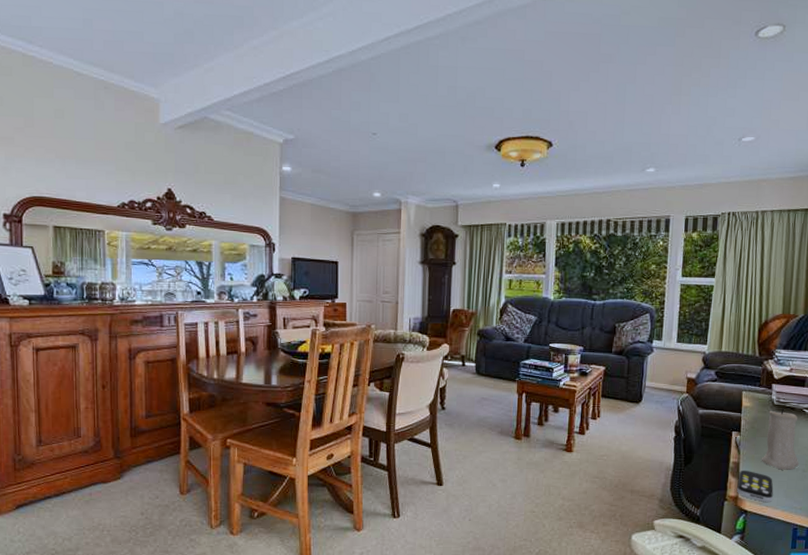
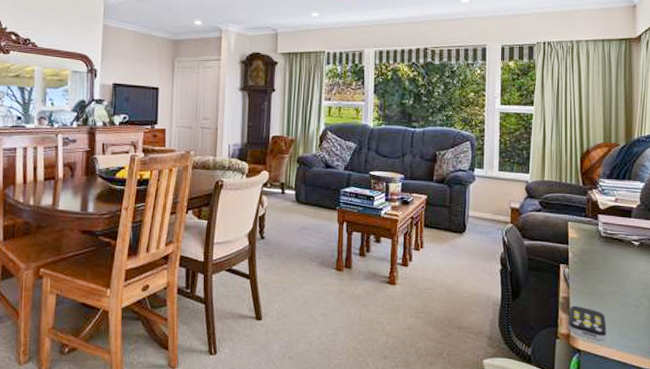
candle: present [761,407,799,470] -> none [591,239,631,306]

